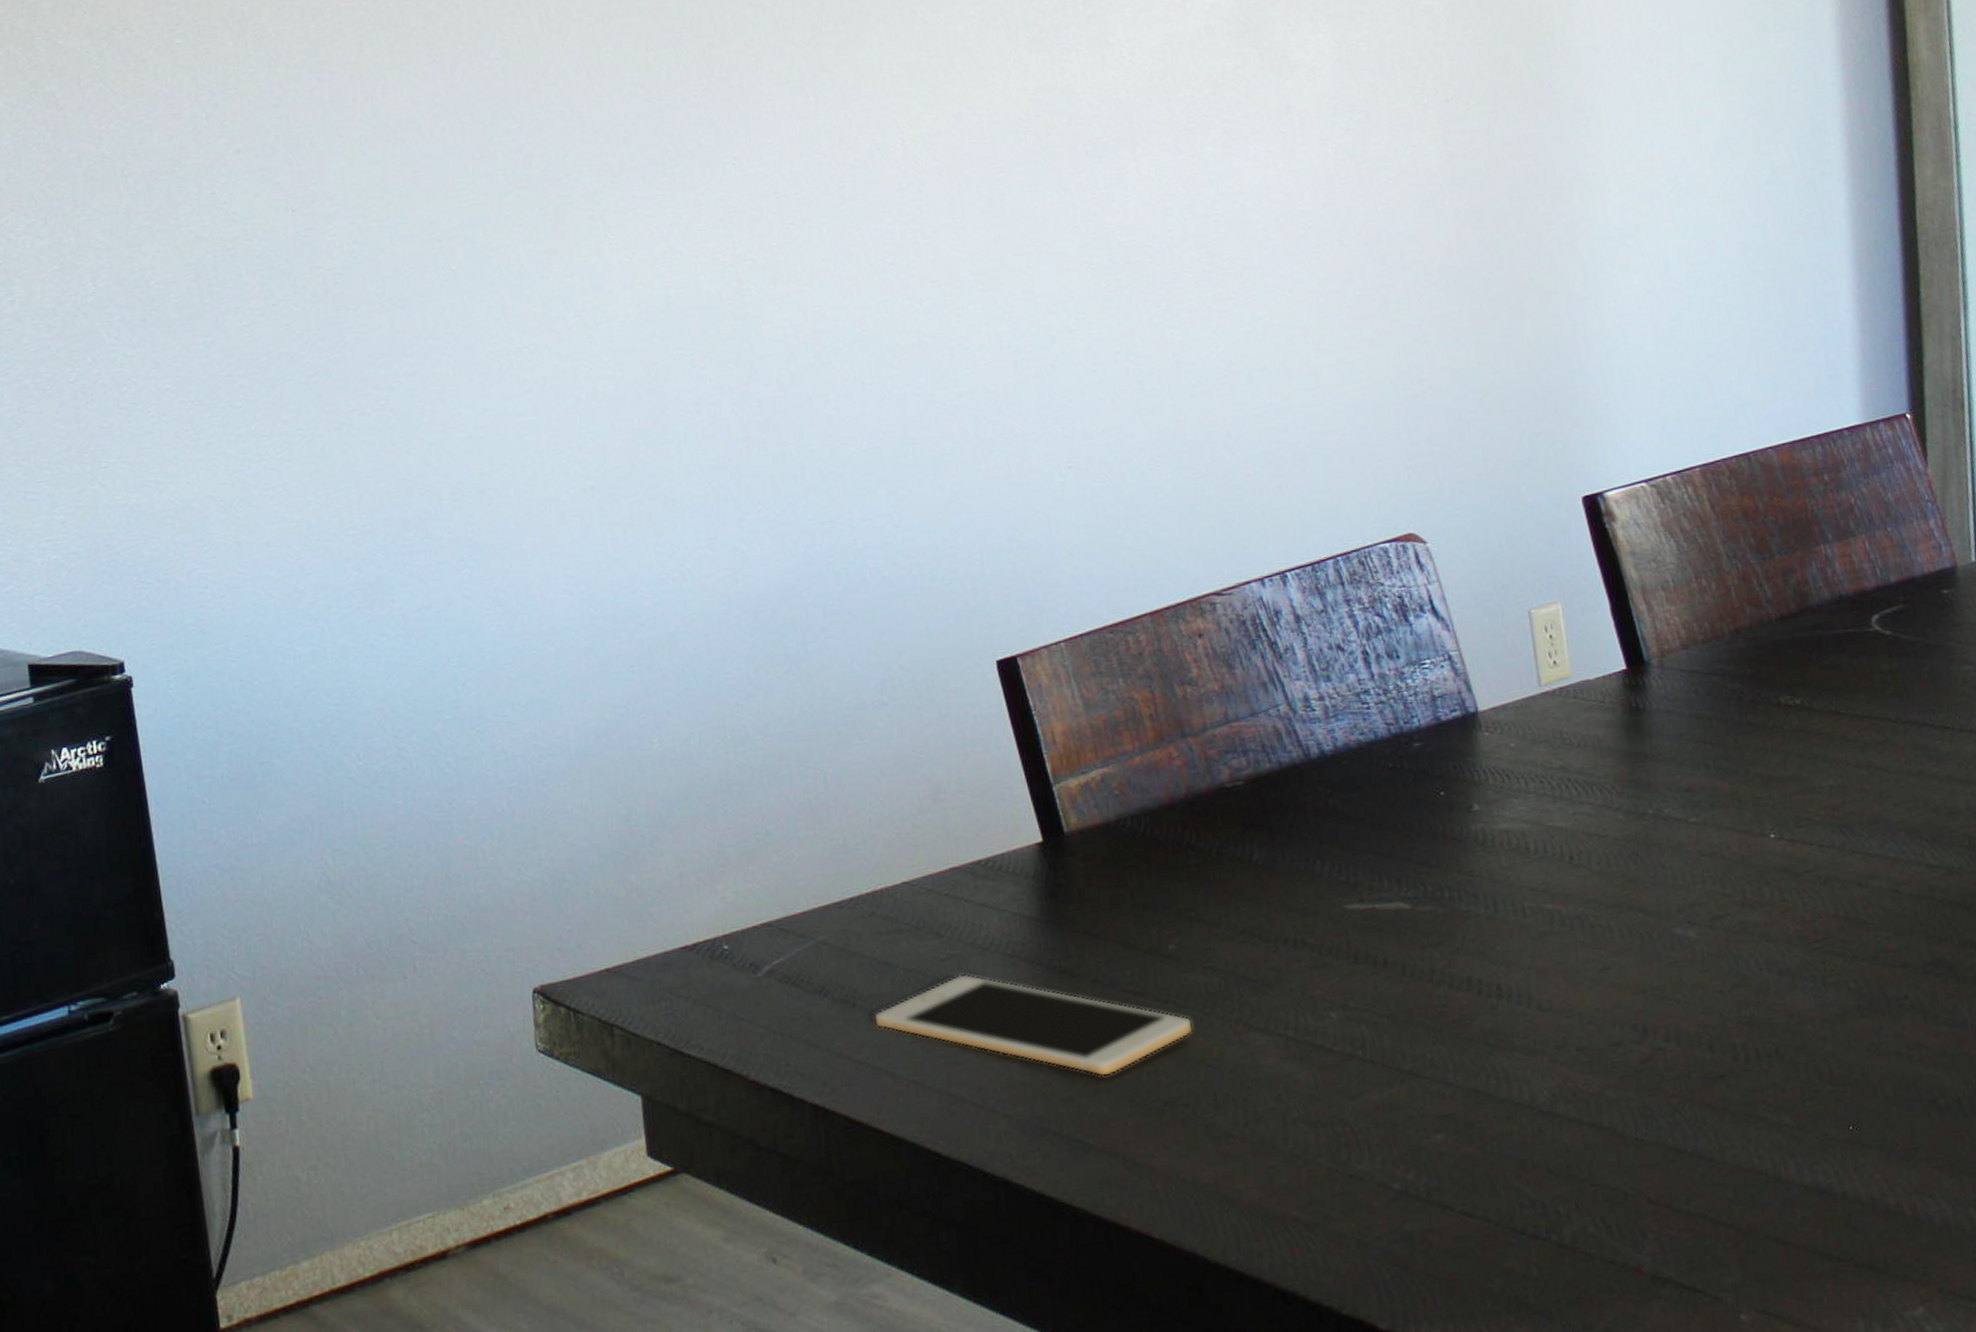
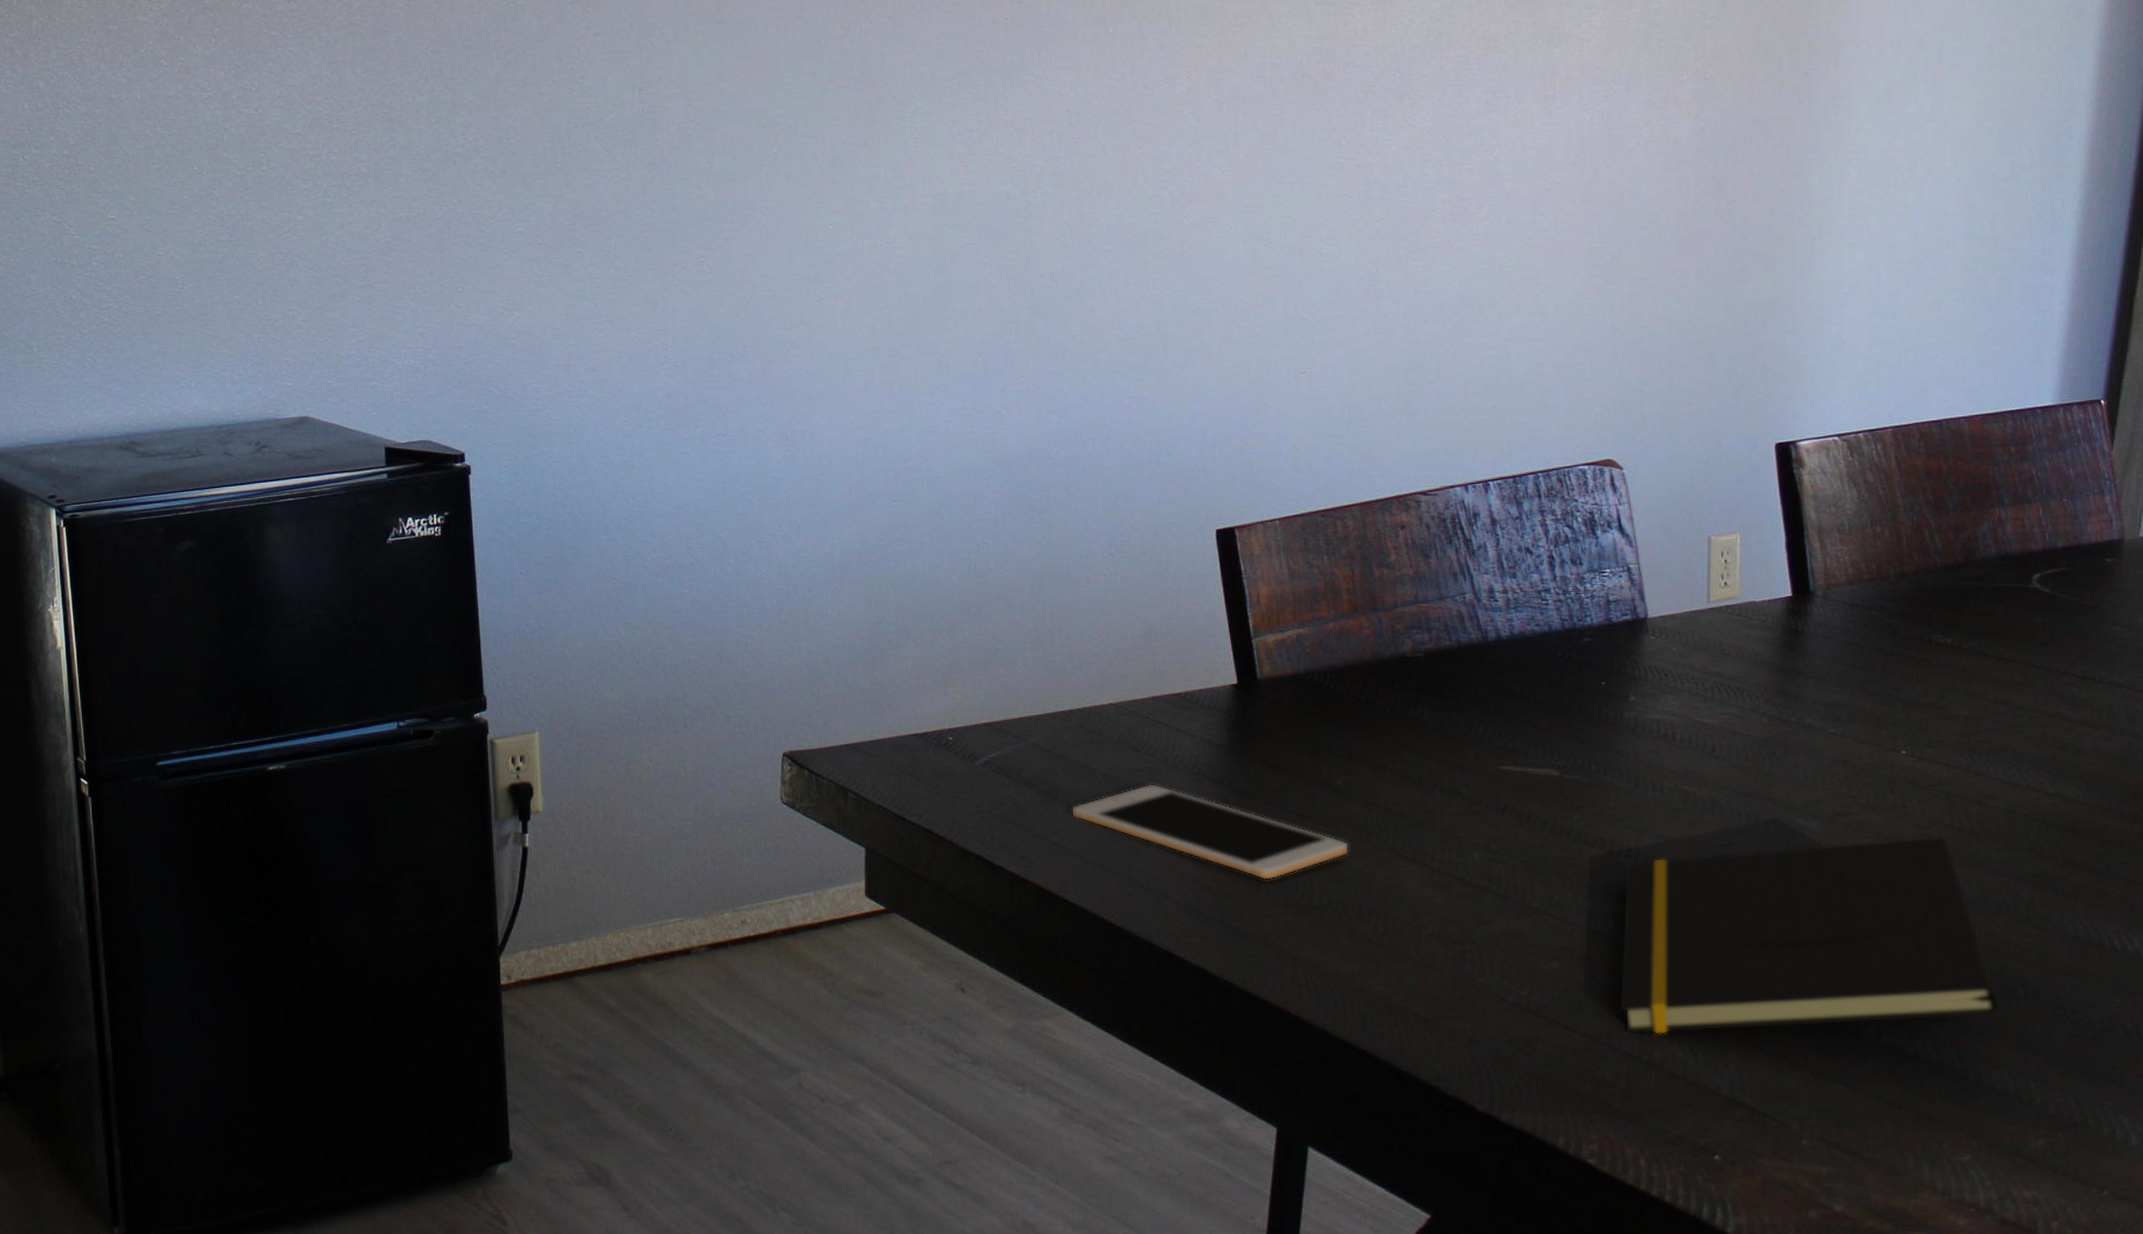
notepad: none [1498,930,1924,1212] -> present [1619,837,2000,1035]

